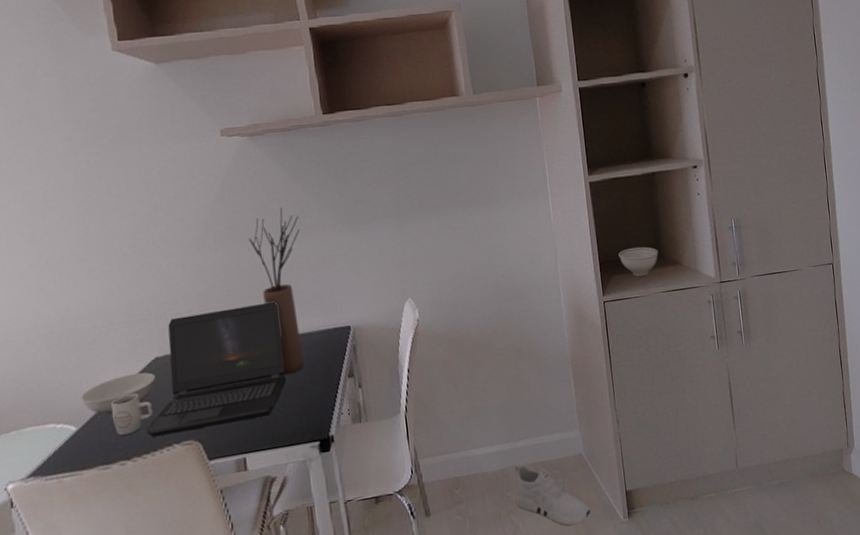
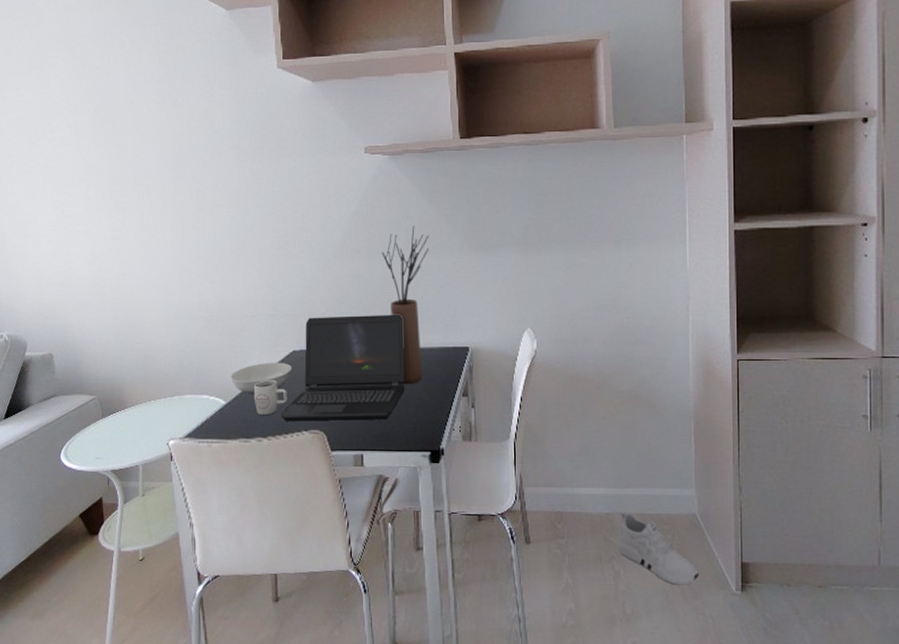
bowl: present [618,246,659,277] -> none [760,305,809,339]

